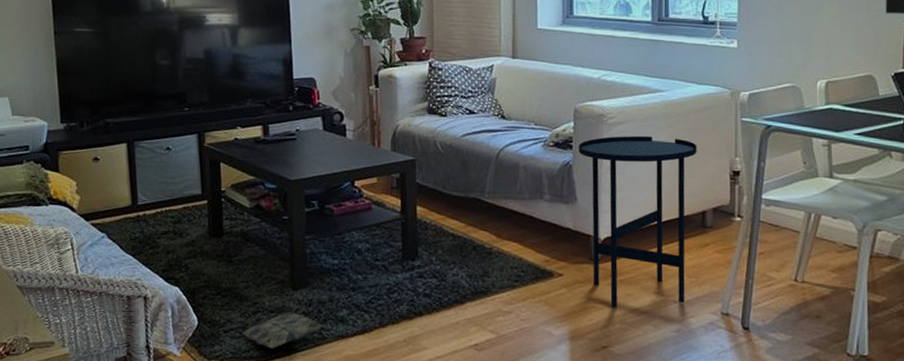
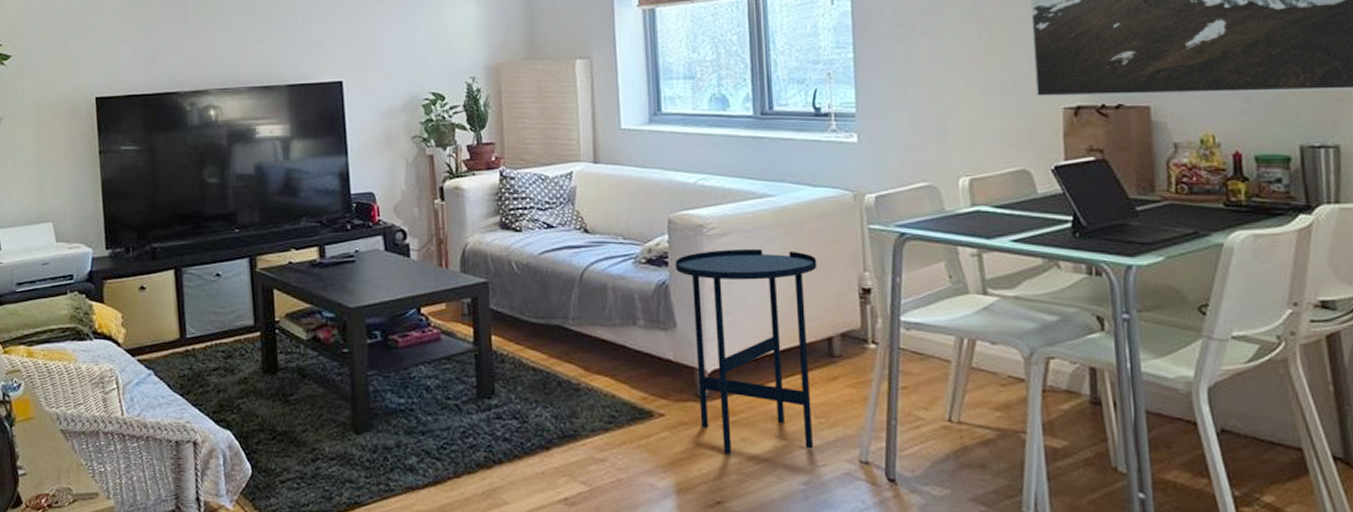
bag: present [242,312,324,349] -> none [301,459,391,502]

